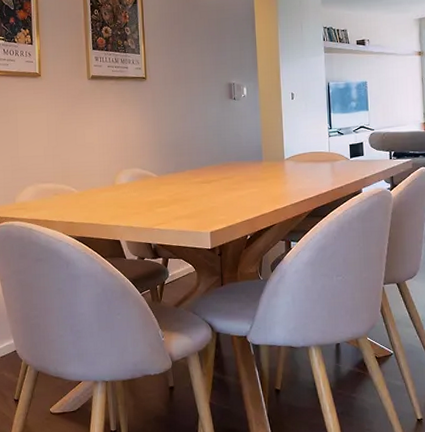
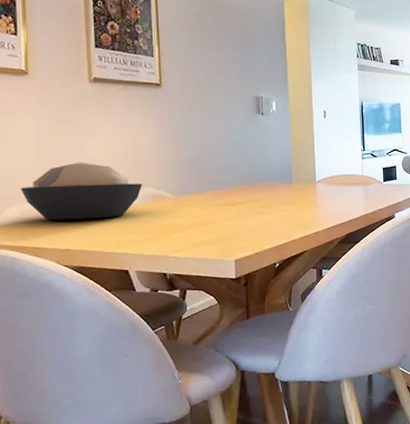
decorative bowl: none [35,148,132,198] -> present [20,162,143,221]

